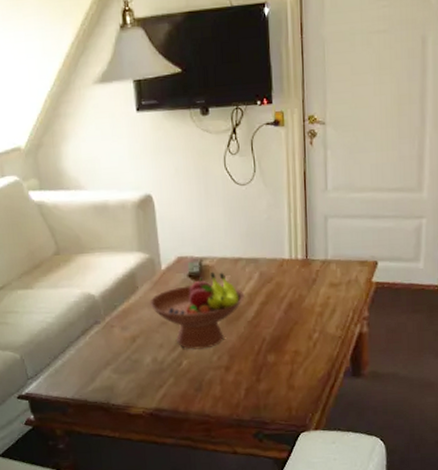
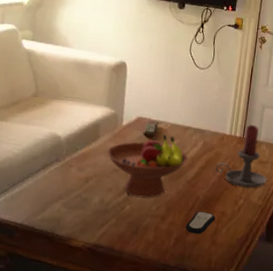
remote control: none [255,354,288,381] -> present [185,211,216,234]
candle holder: none [279,242,344,319] -> present [215,125,267,189]

